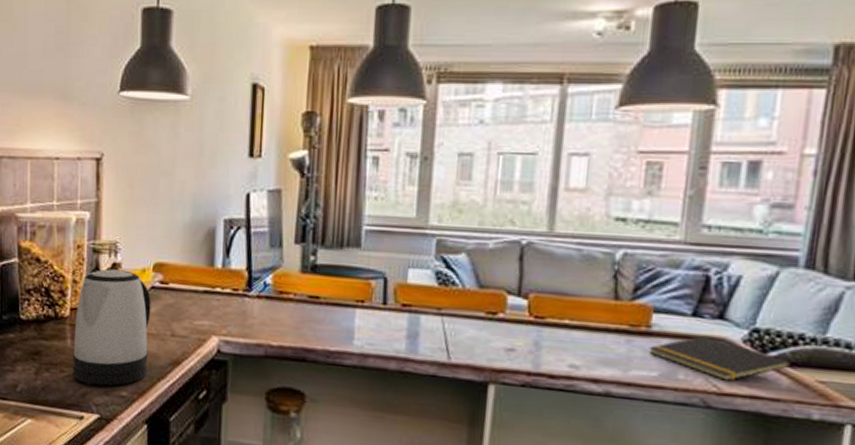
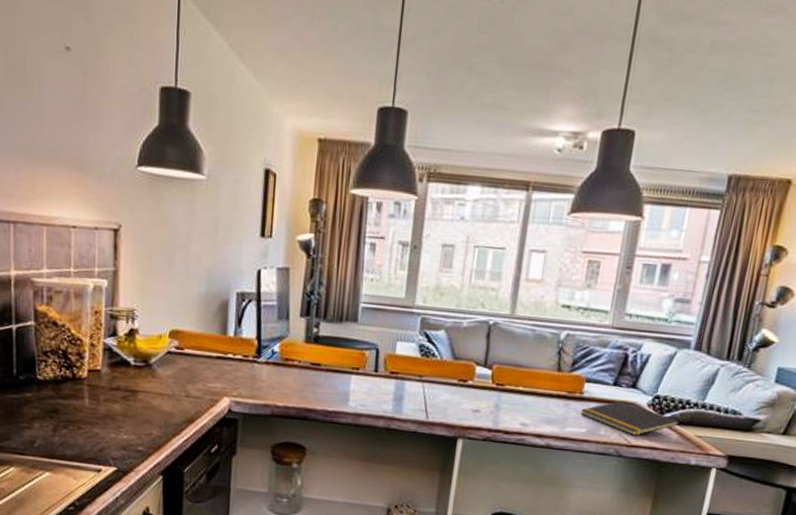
kettle: present [73,269,151,386] -> none [91,334,167,441]

